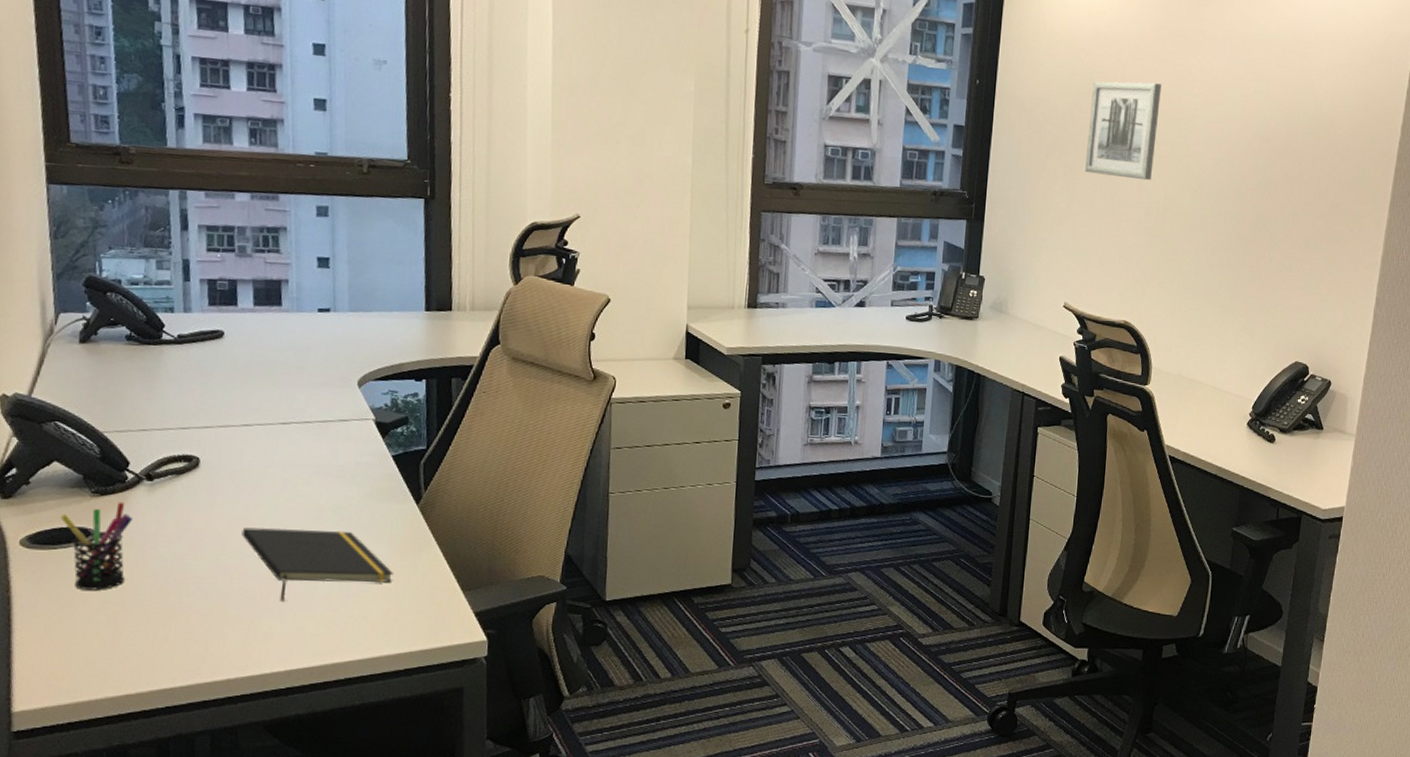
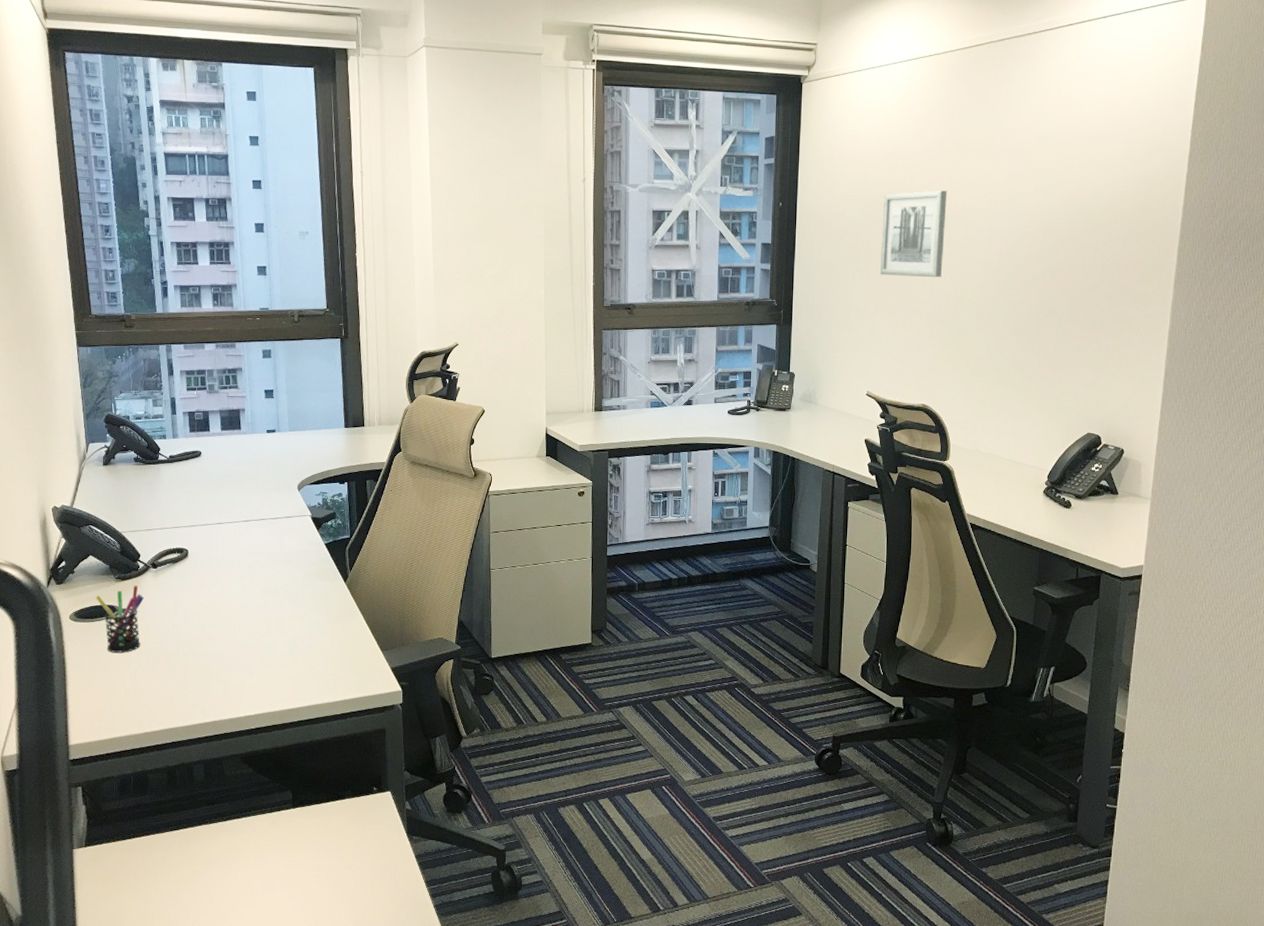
notepad: present [241,527,394,601] -> none [219,602,330,660]

